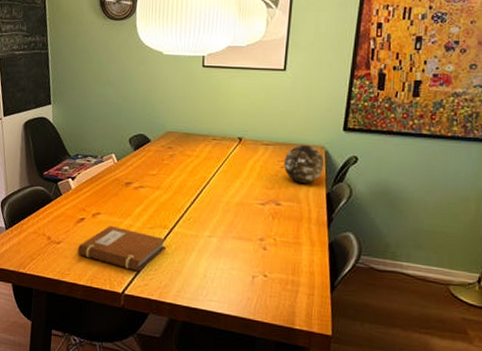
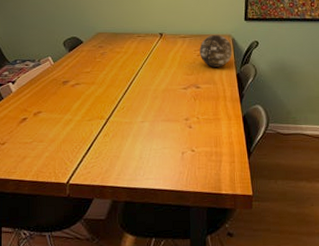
notebook: present [78,225,166,272] -> none [22,121,104,161]

